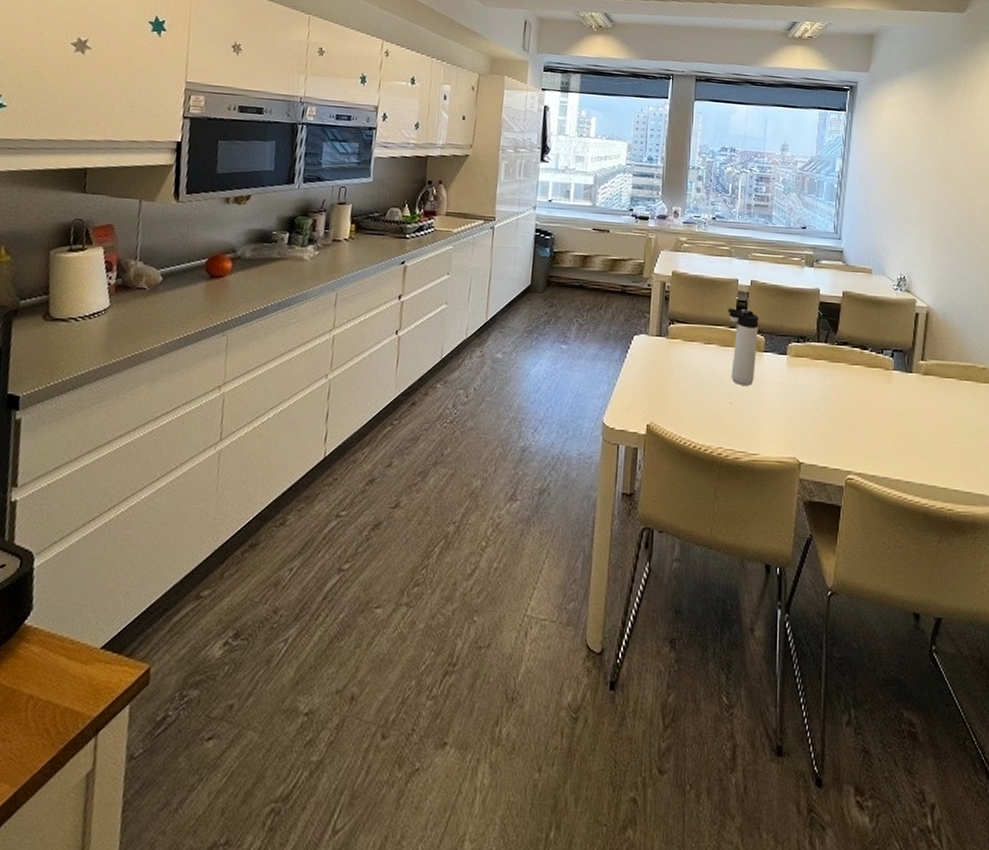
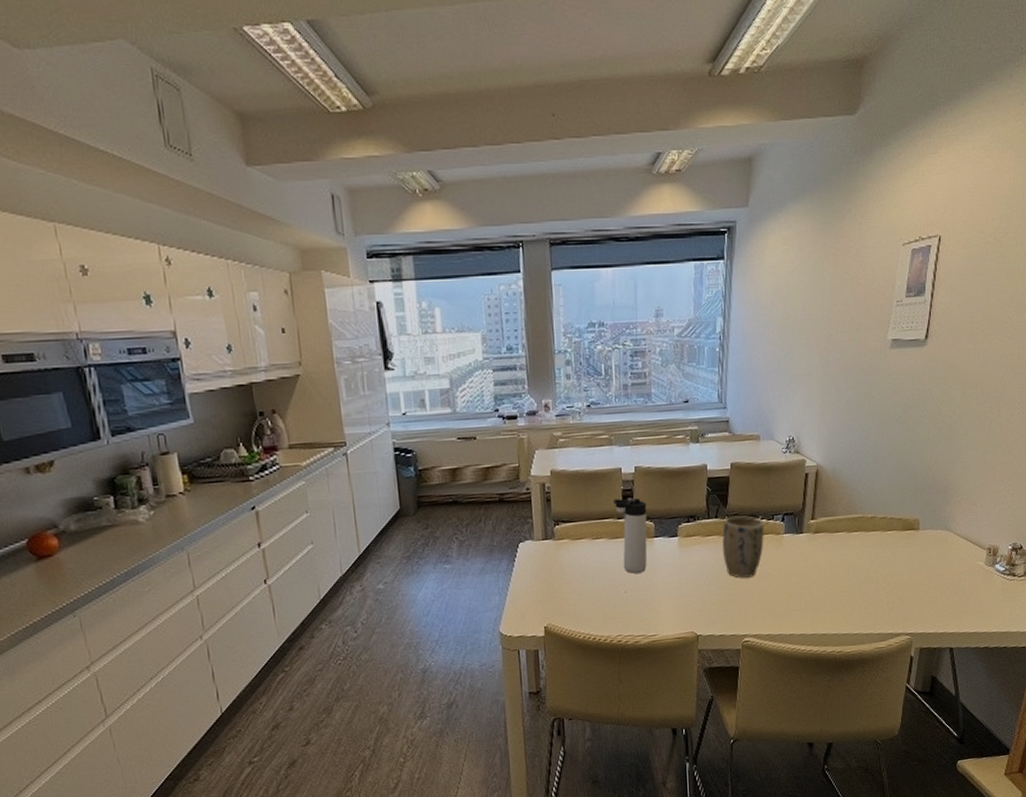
plant pot: none [831,343,874,410] -> present [722,515,765,578]

